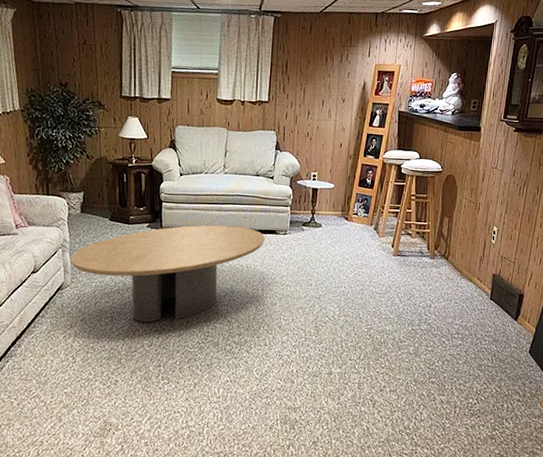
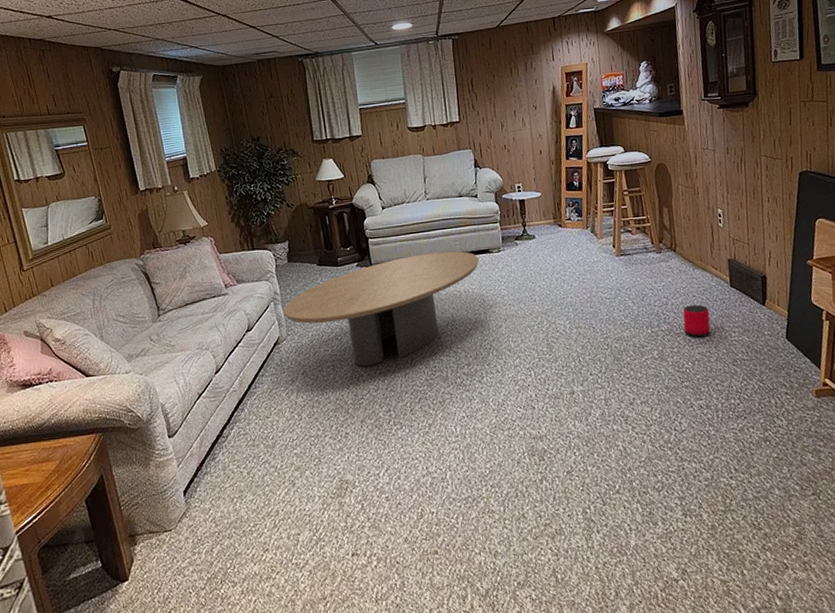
speaker: none [441,310,467,341] -> present [682,304,711,338]

